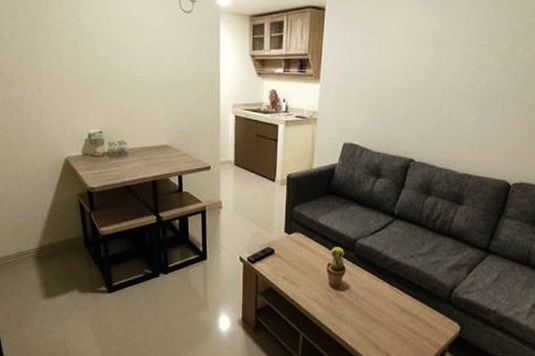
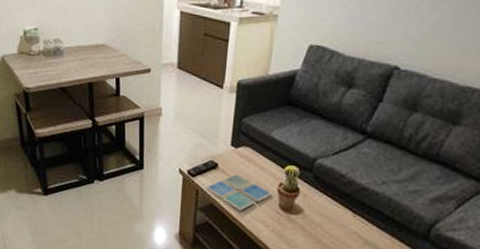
drink coaster: none [264,257,323,292] -> present [205,173,272,211]

